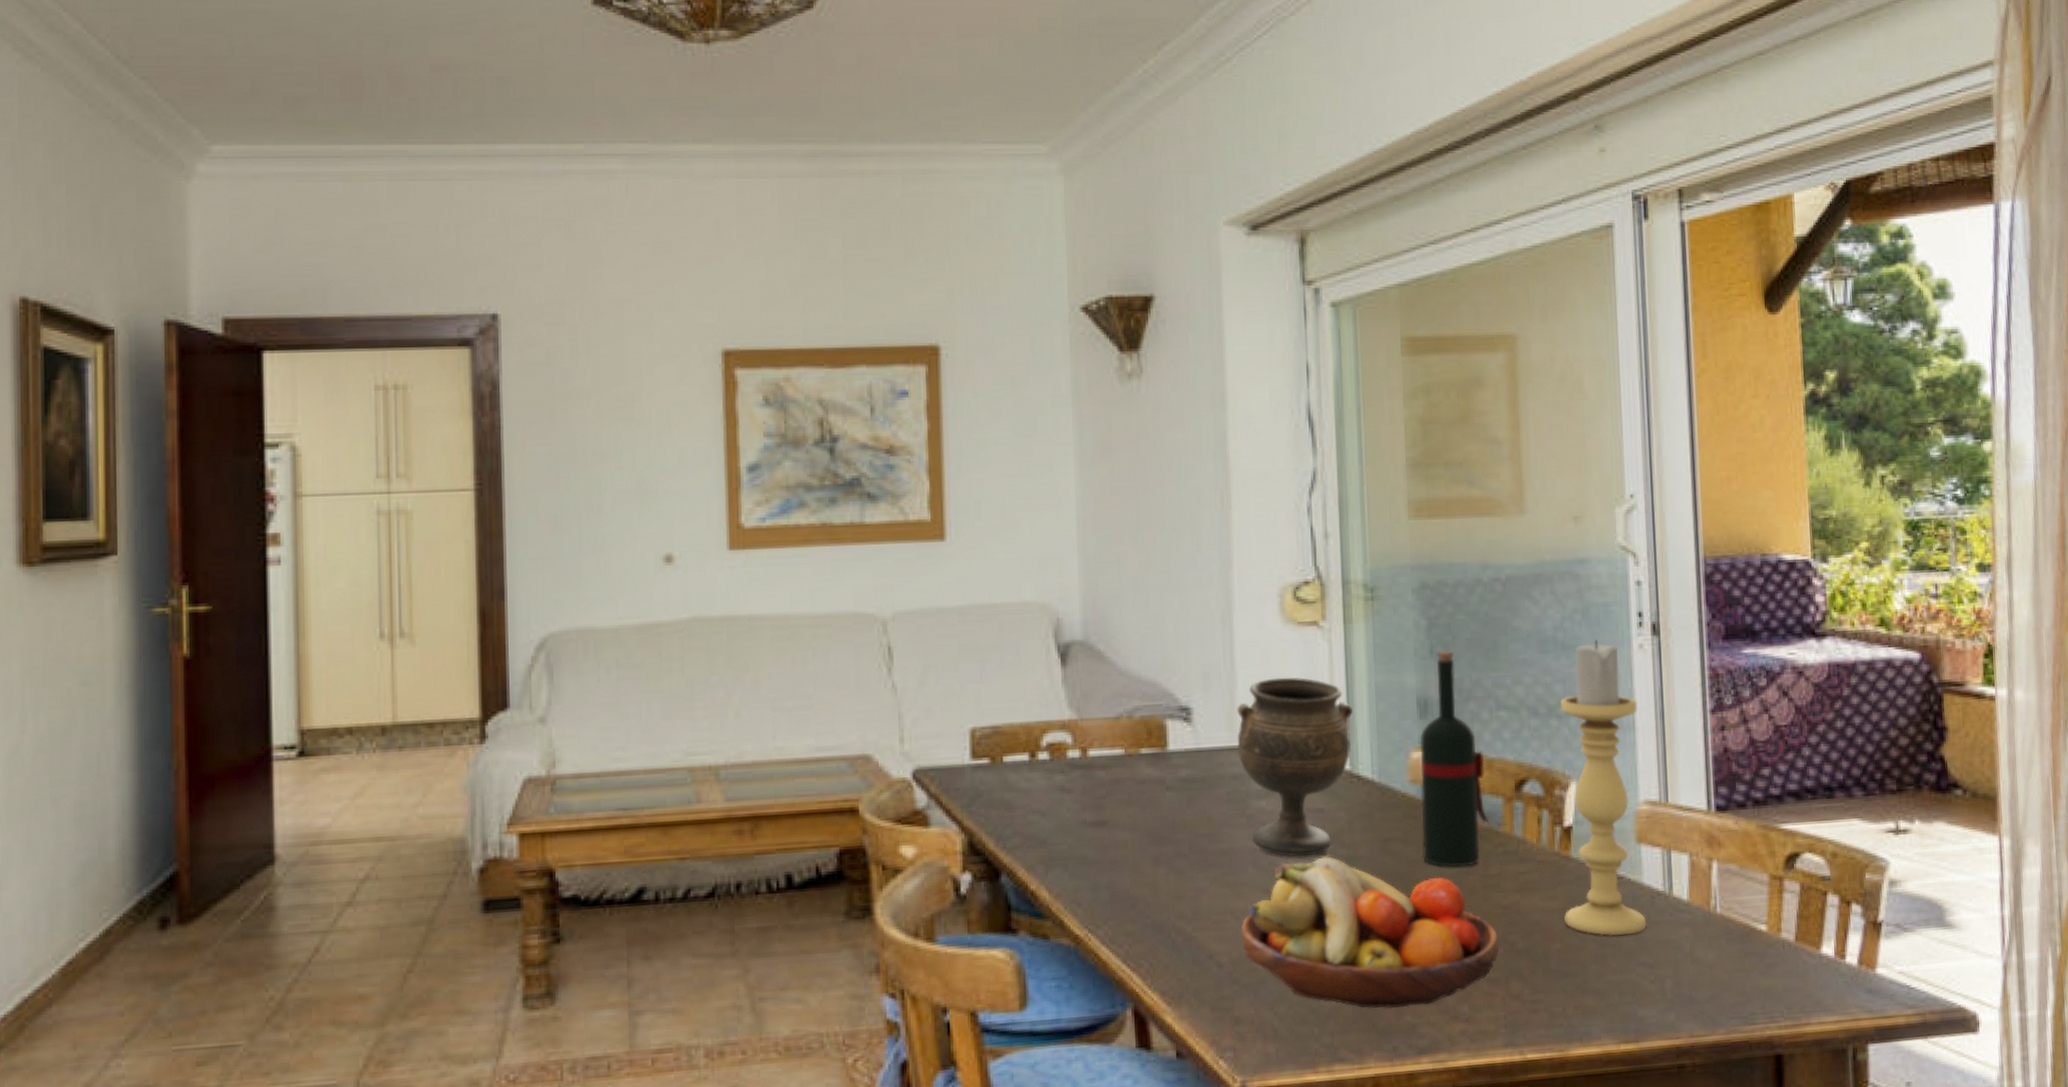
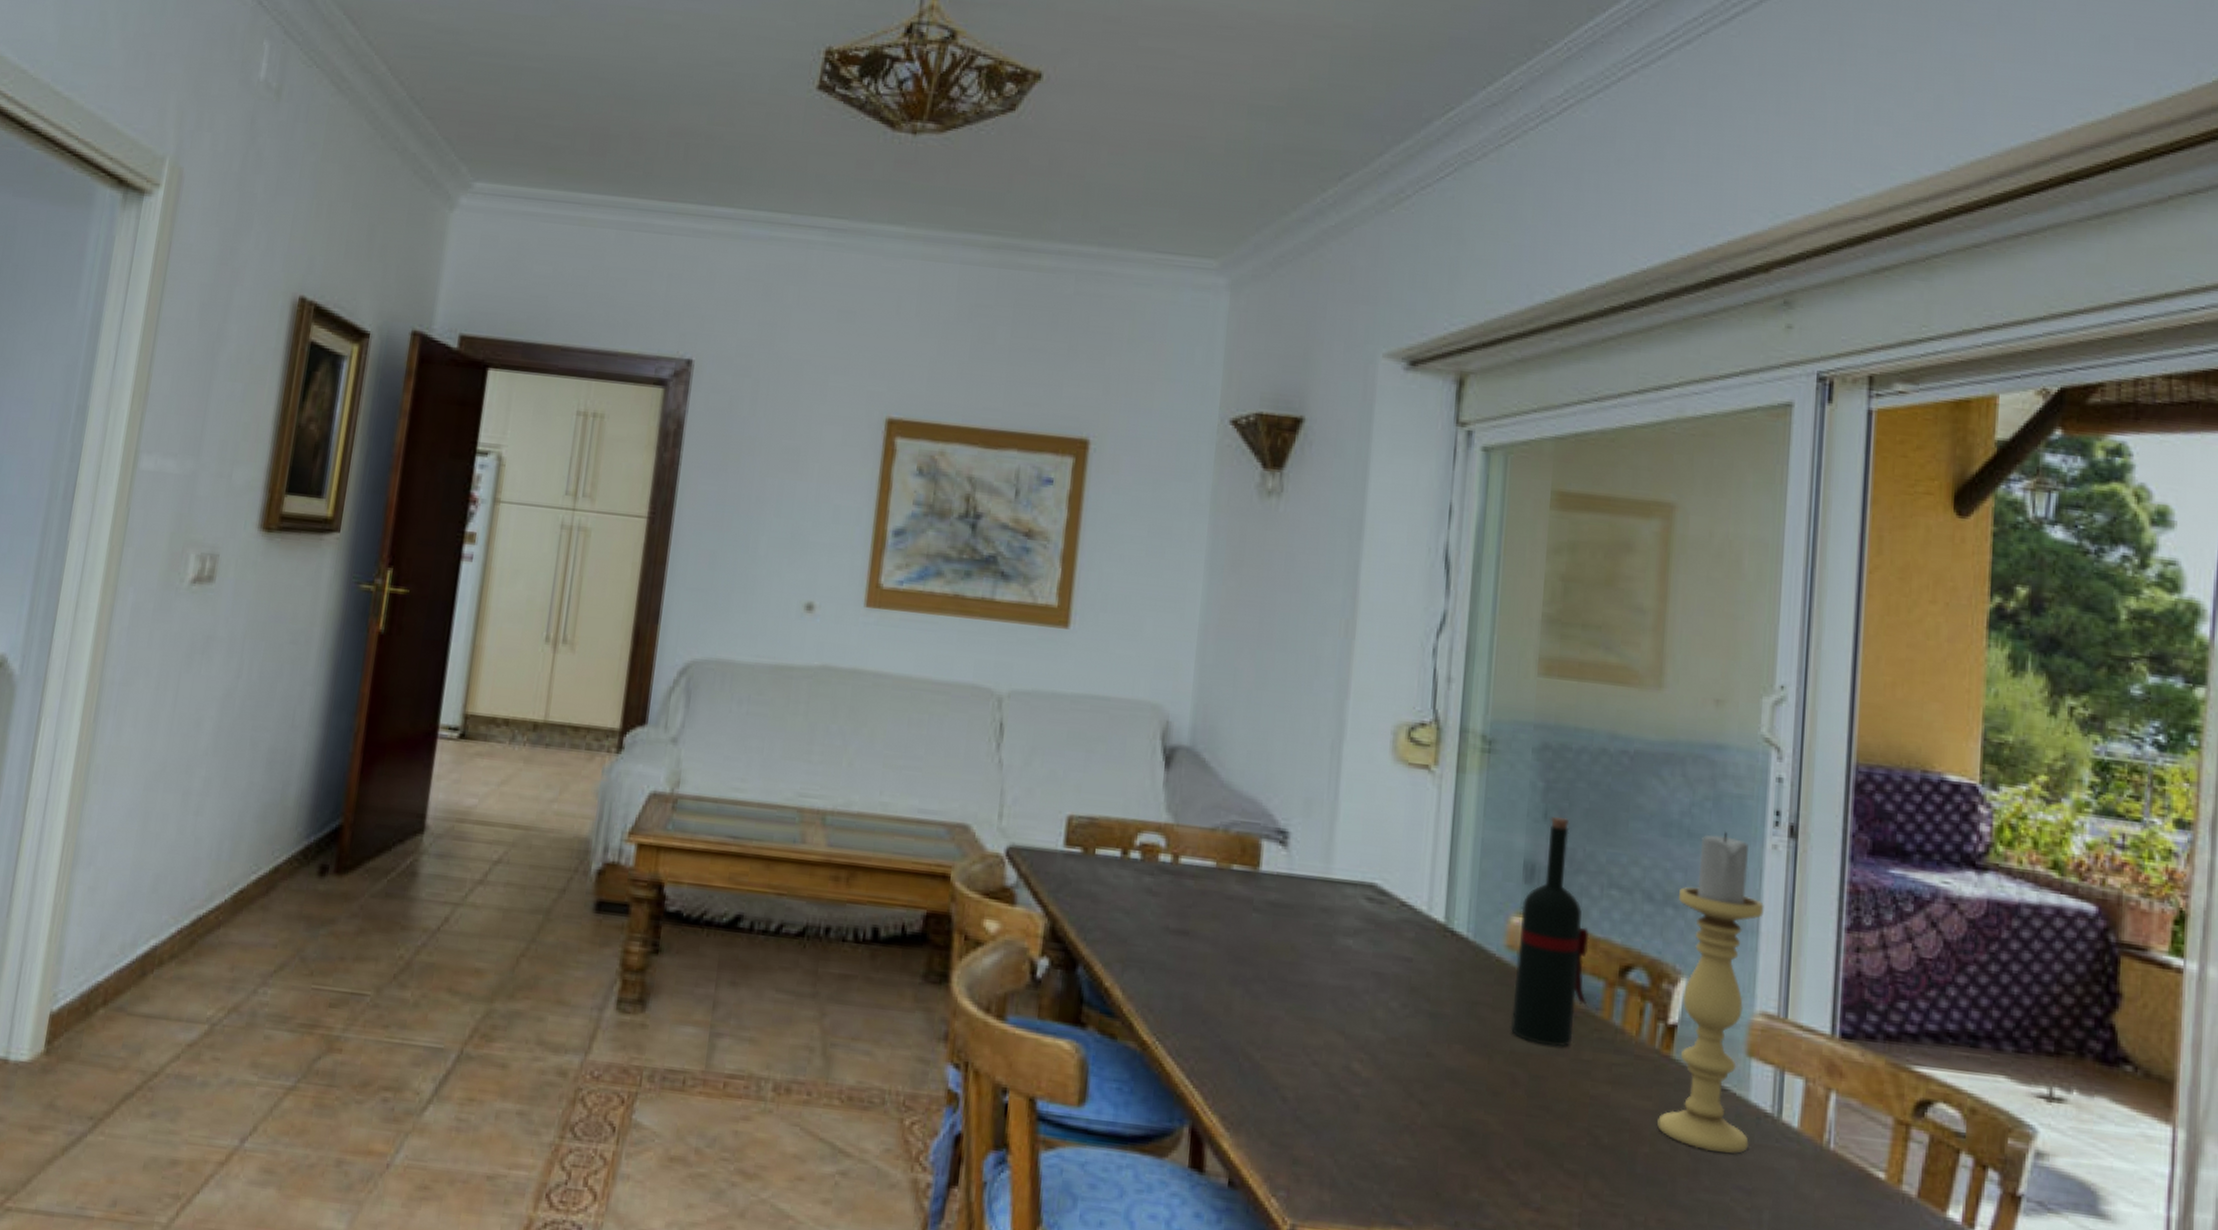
goblet: present [1237,677,1353,857] -> none [1330,815,1455,1005]
fruit bowl: present [1240,856,1499,1009] -> none [1310,1007,1582,1185]

